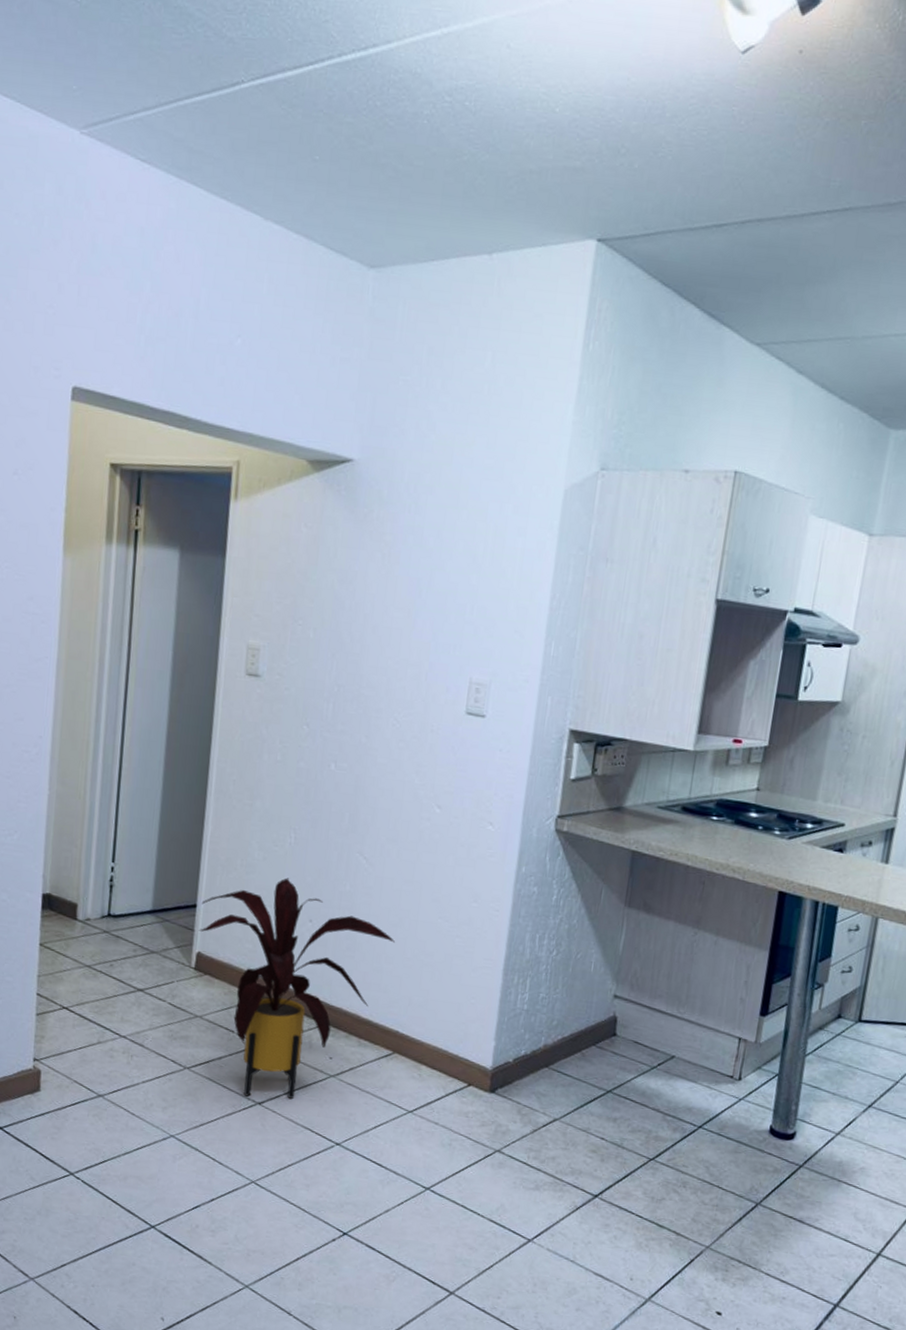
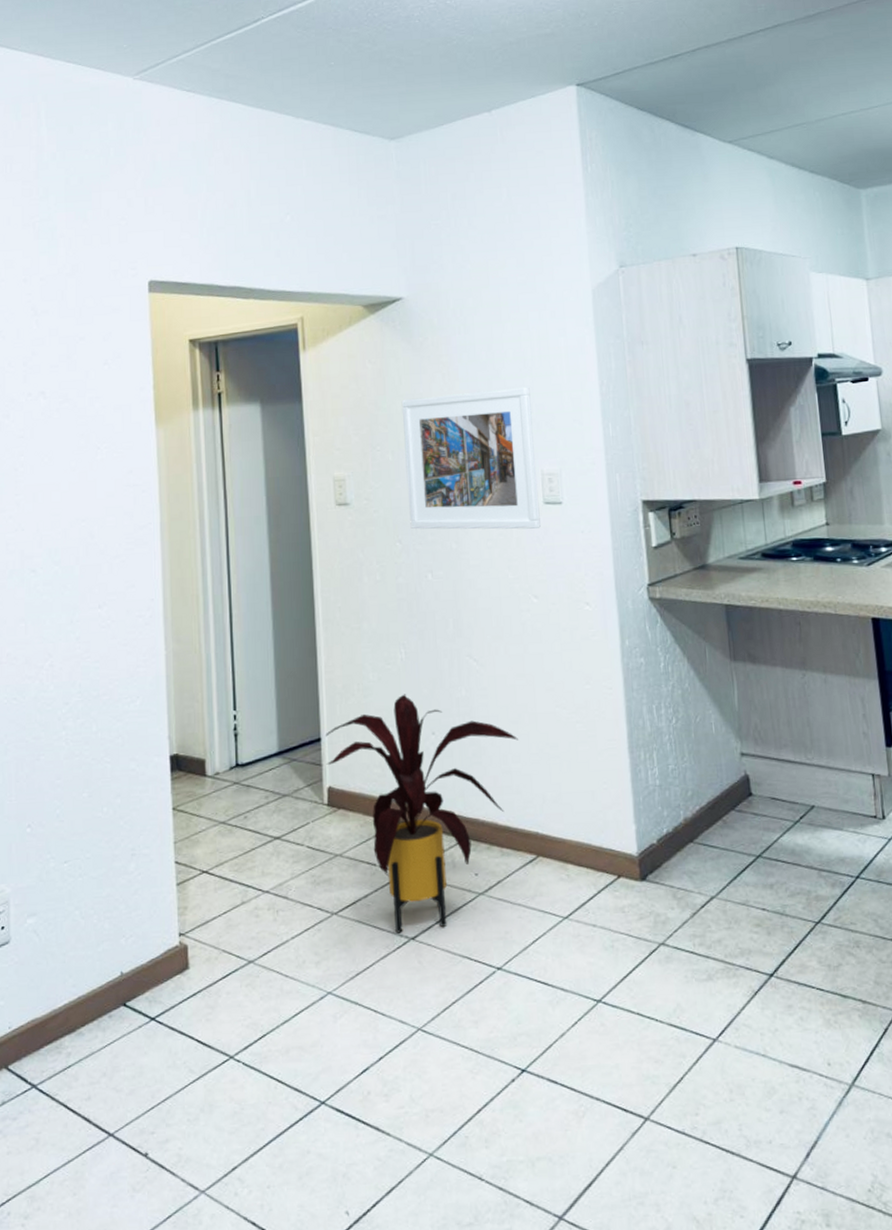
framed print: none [321,575,475,738] -> present [401,387,541,530]

